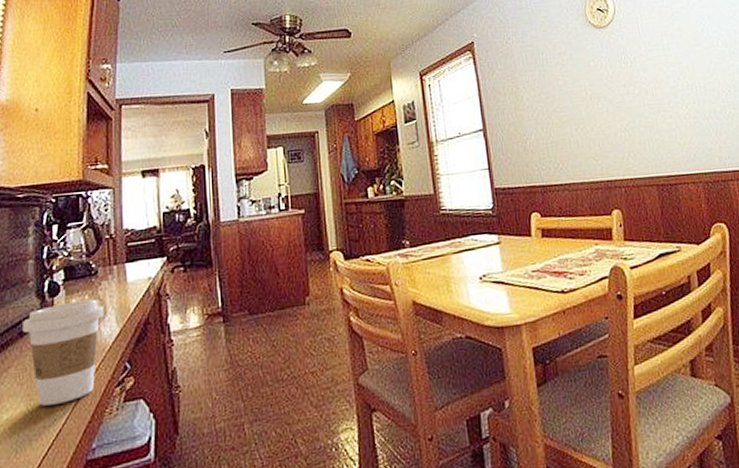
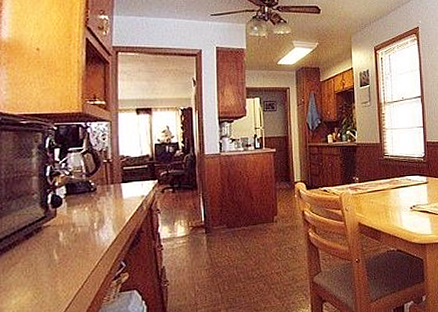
coffee cup: present [23,299,105,406] -> none [28,211,103,294]

